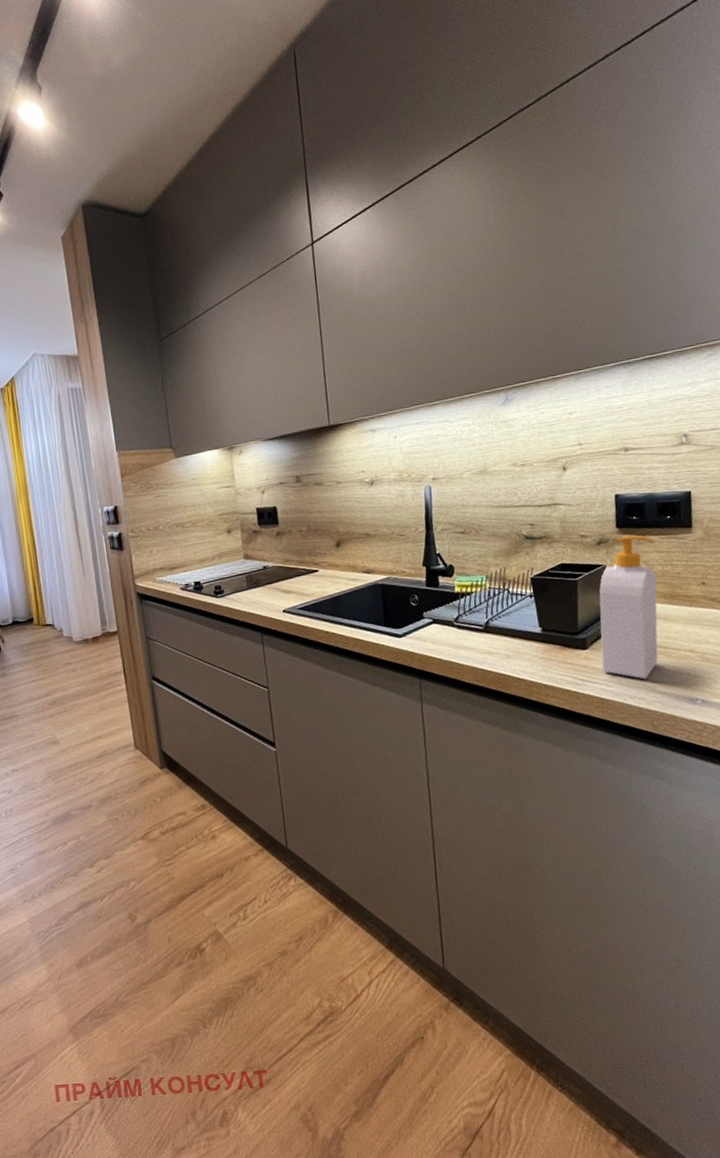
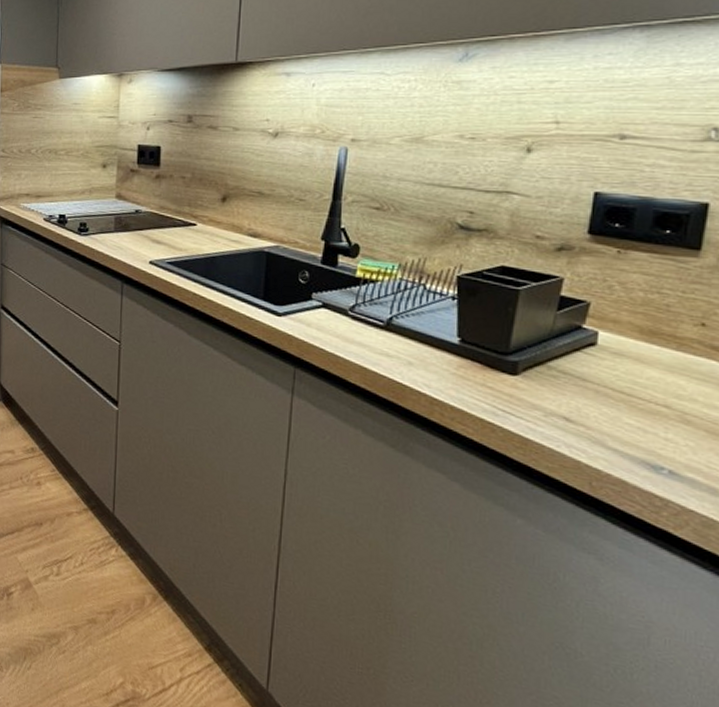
soap bottle: present [599,535,658,680] -> none [532,246,642,428]

